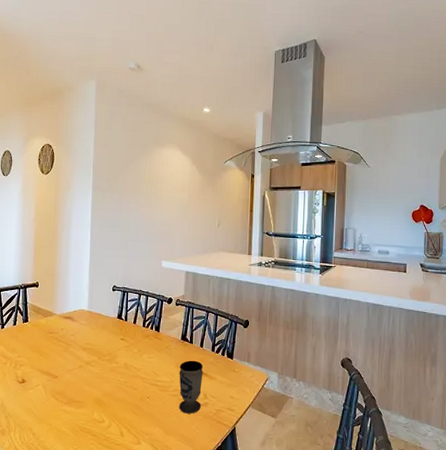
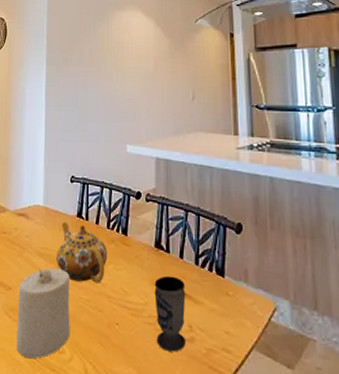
candle: none [62,359,110,429] -> present [16,268,70,359]
teapot: none [99,323,143,369] -> present [56,222,108,283]

